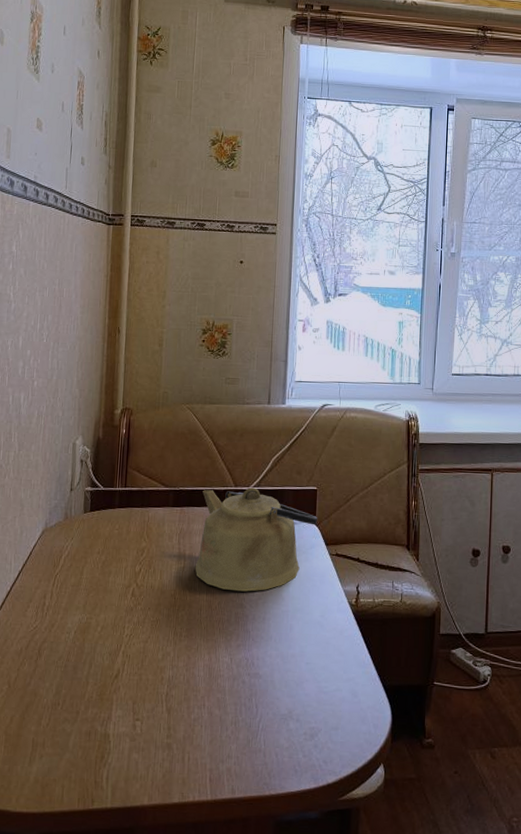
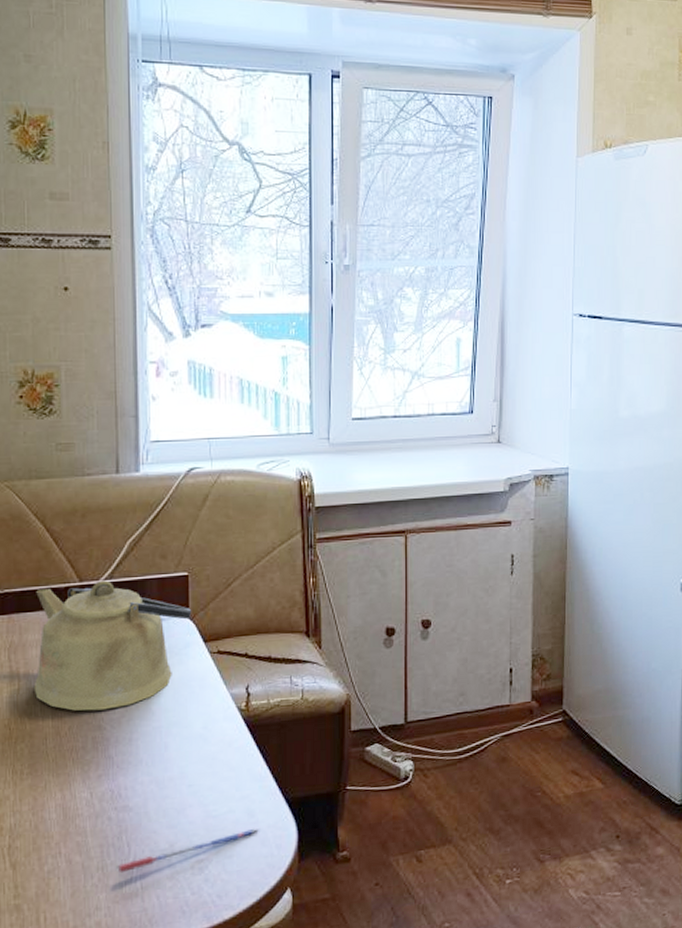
pen: none [246,708,360,730] -> present [117,829,259,874]

